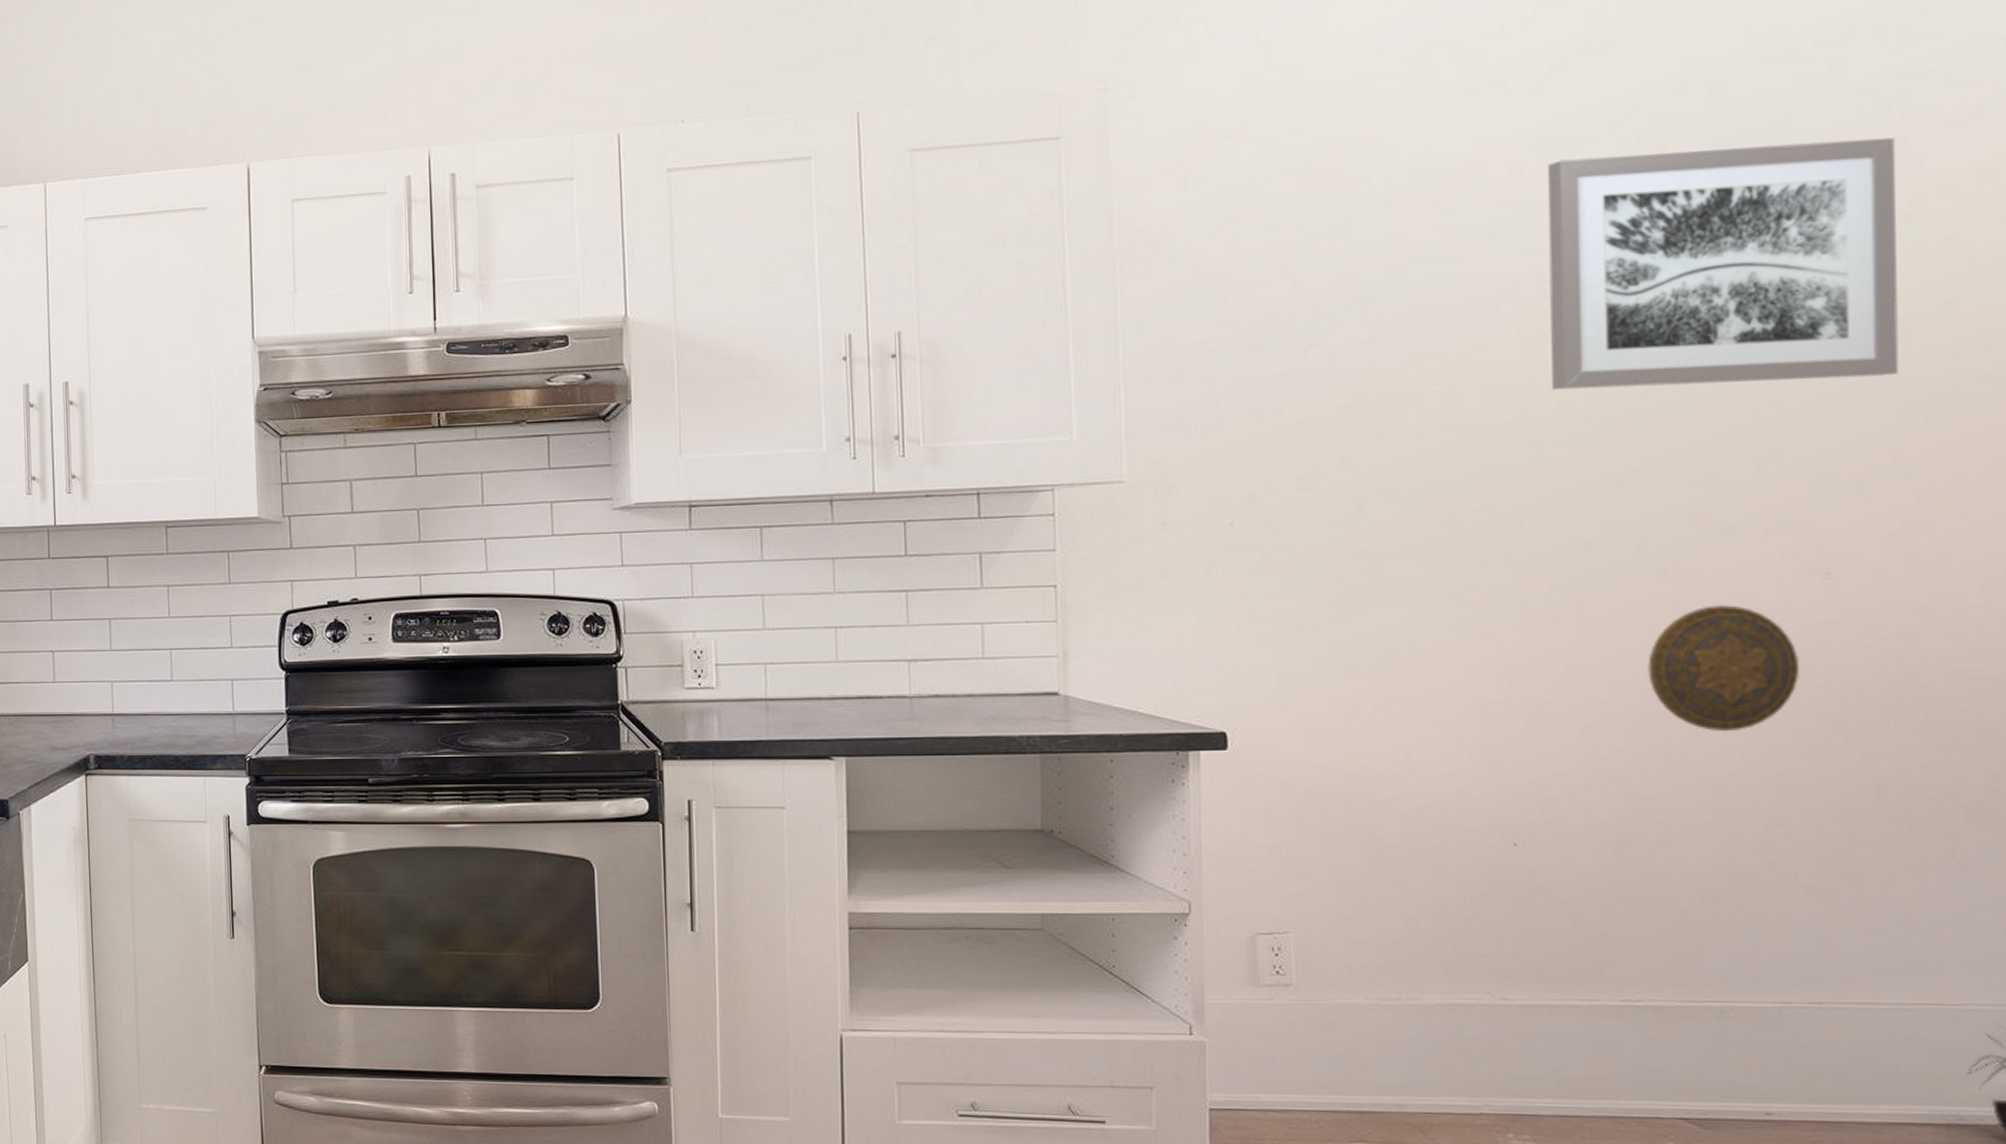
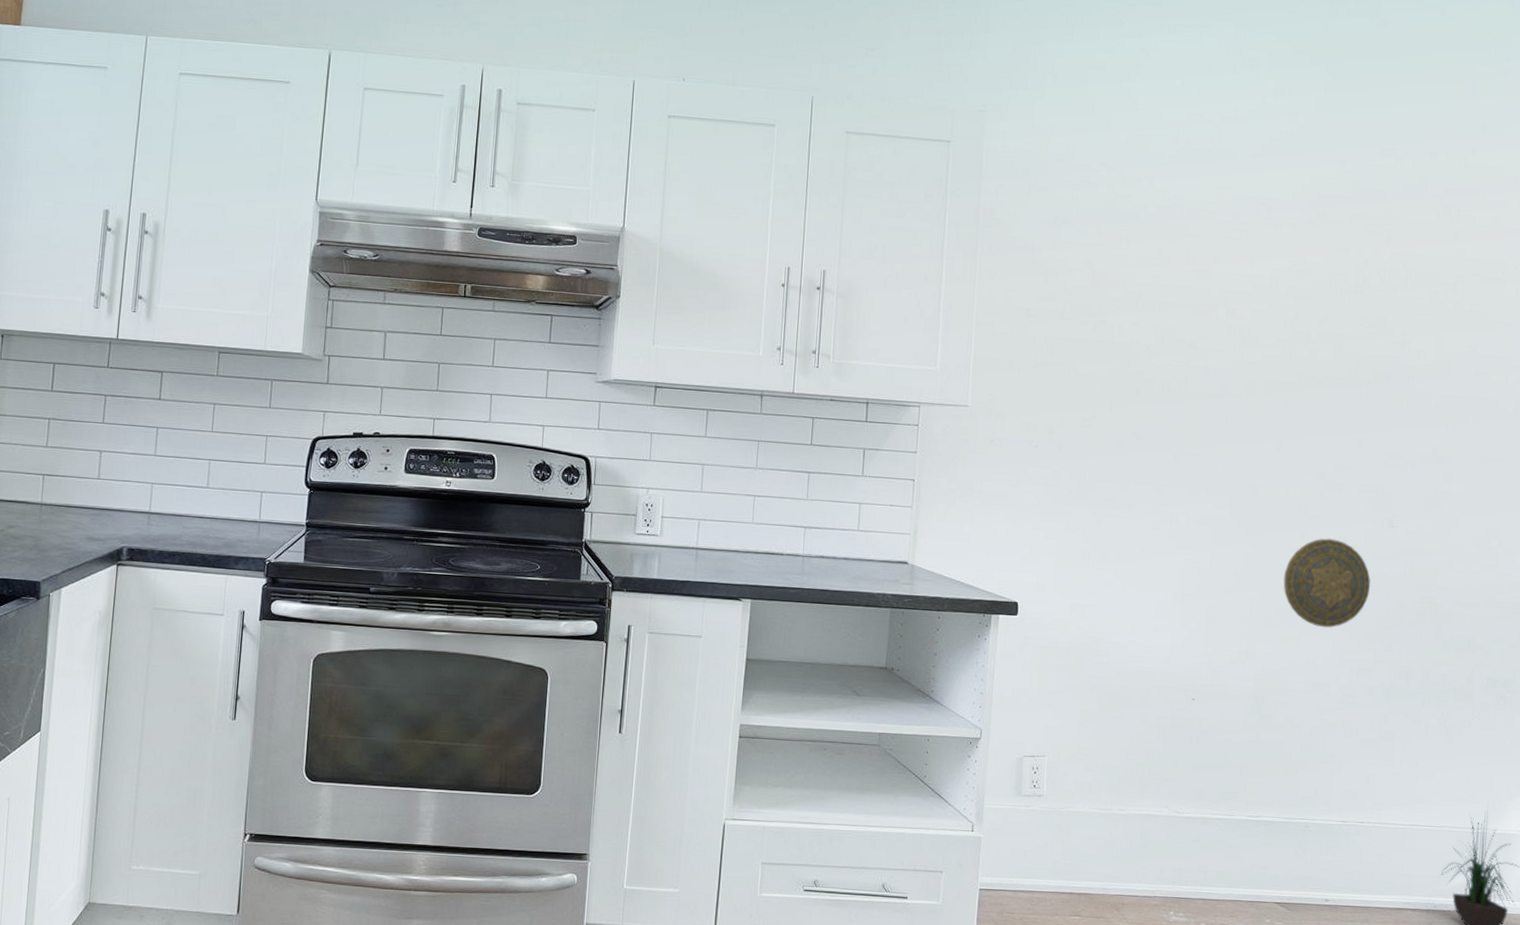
wall art: present [1547,137,1899,391] -> none [1244,214,1452,392]

